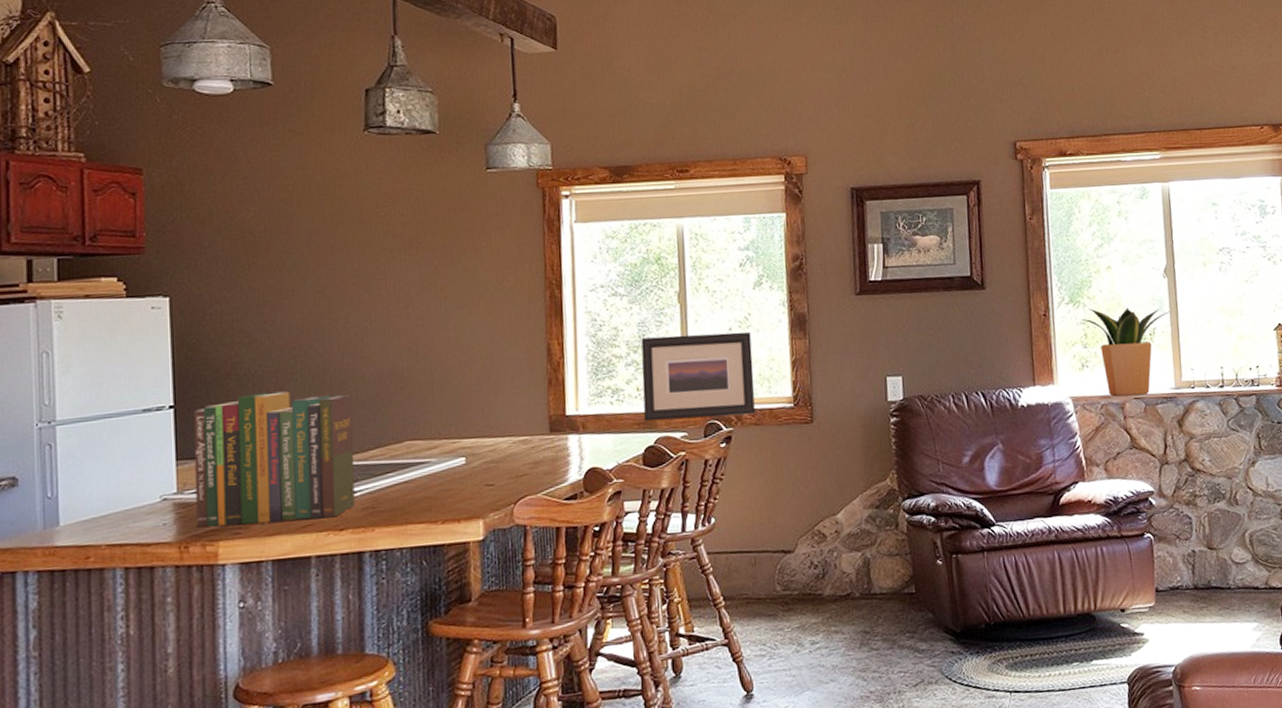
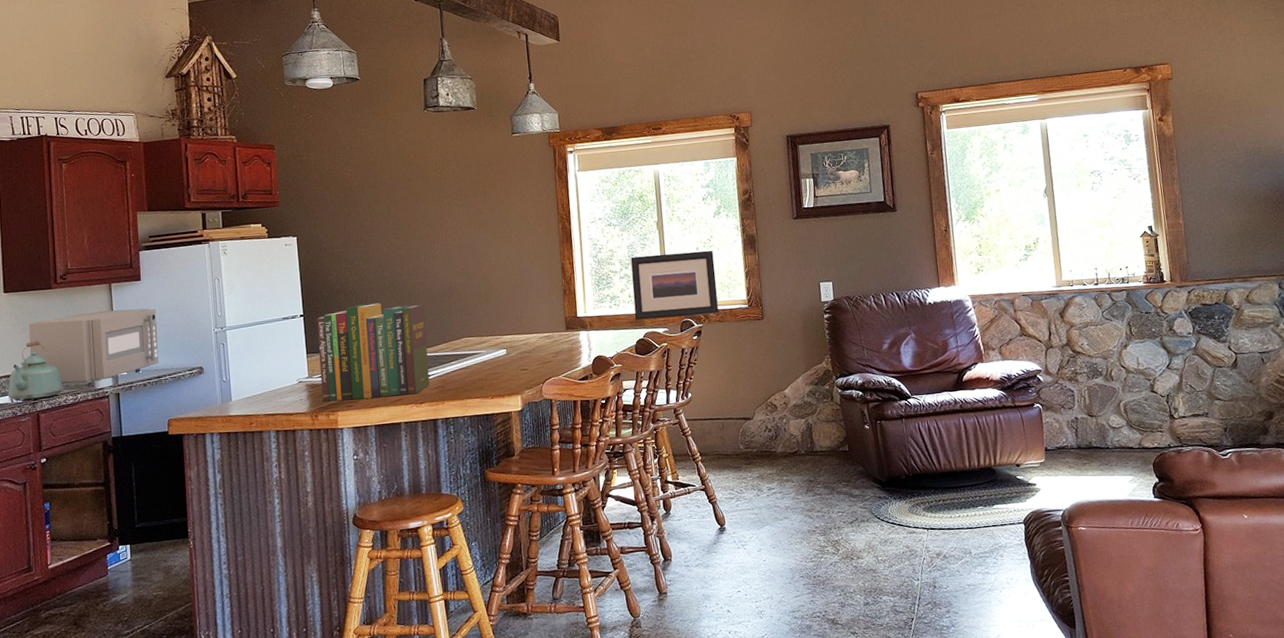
potted plant: present [1081,307,1170,397] -> none [975,222,1051,295]

